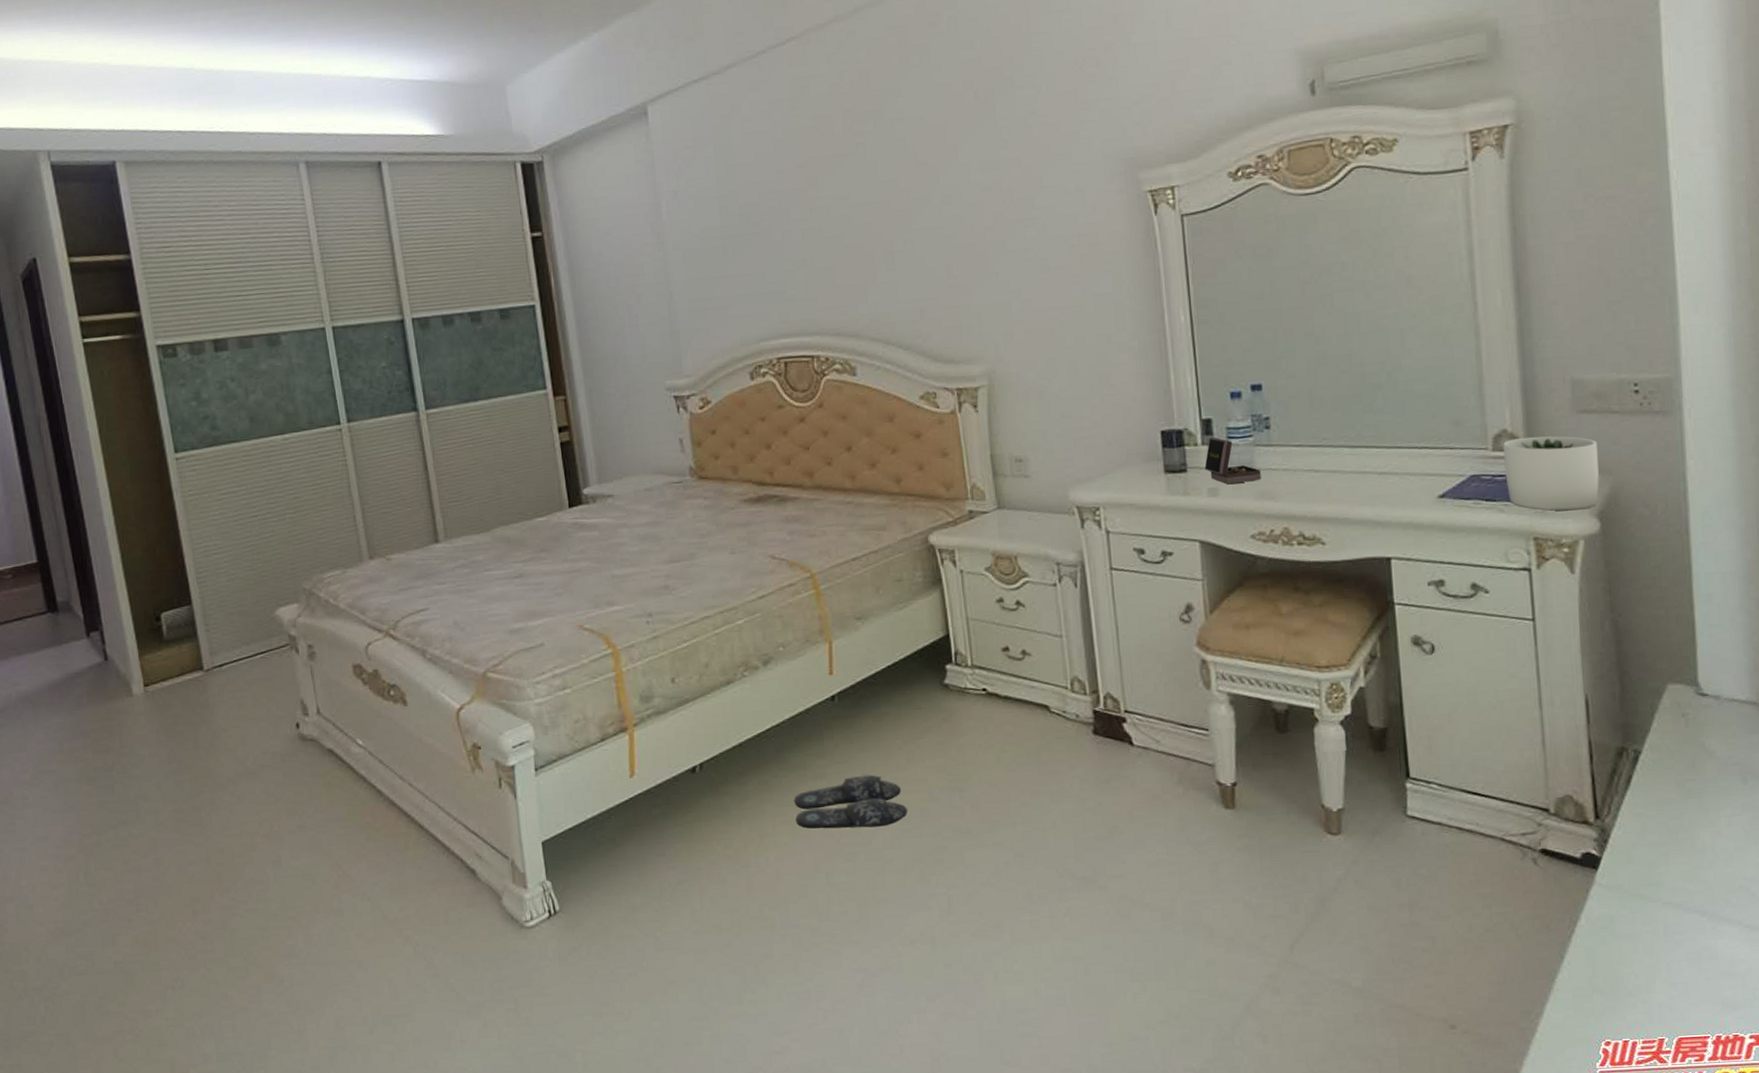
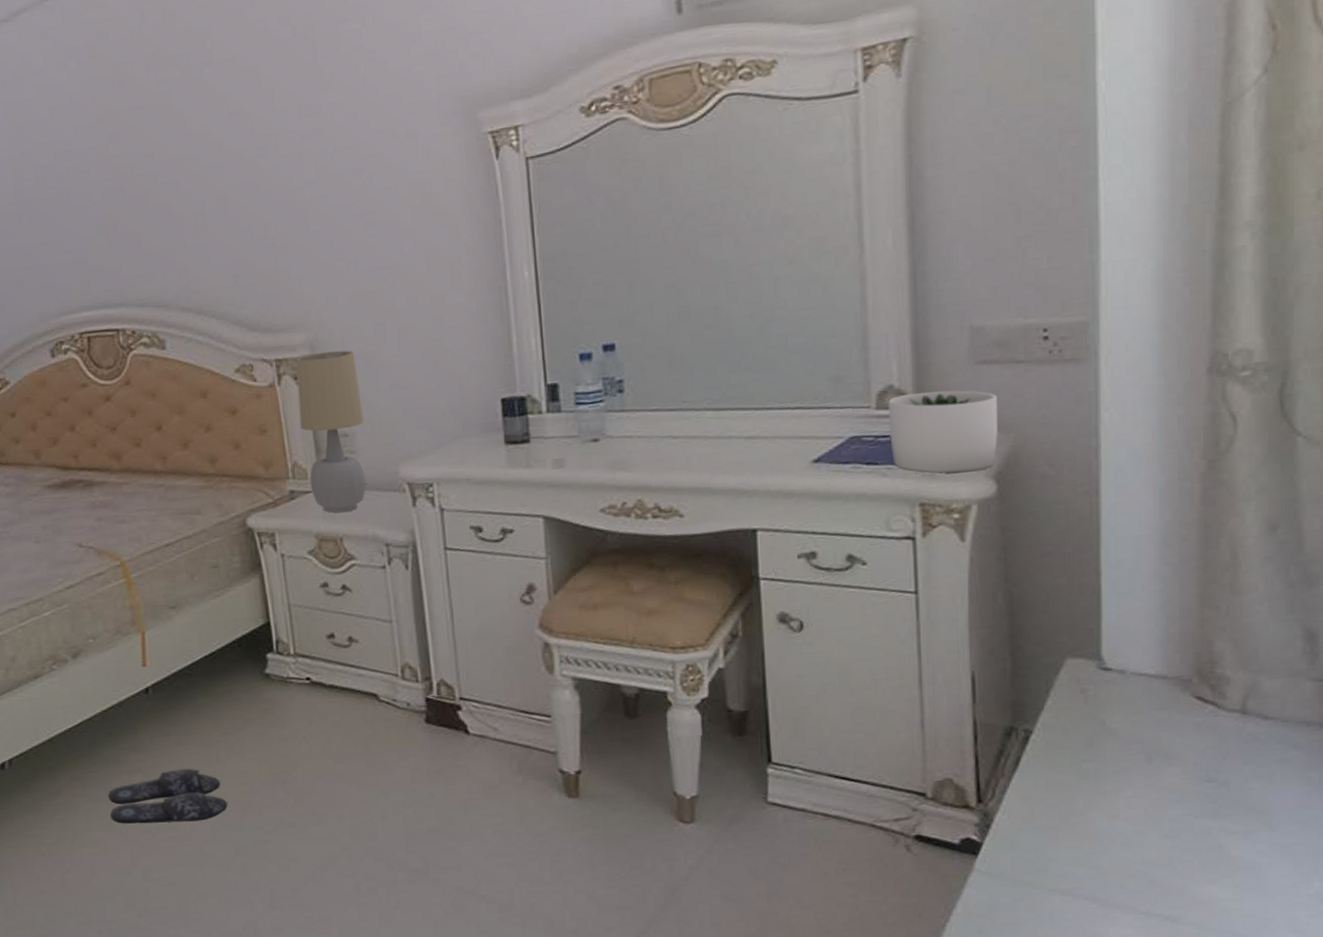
table lamp: none [975,382,1039,533] -> present [296,350,366,513]
jewelry box: present [1204,436,1261,484] -> none [549,403,613,454]

